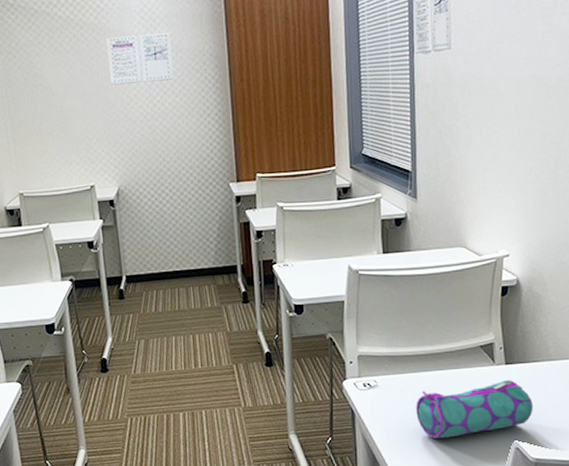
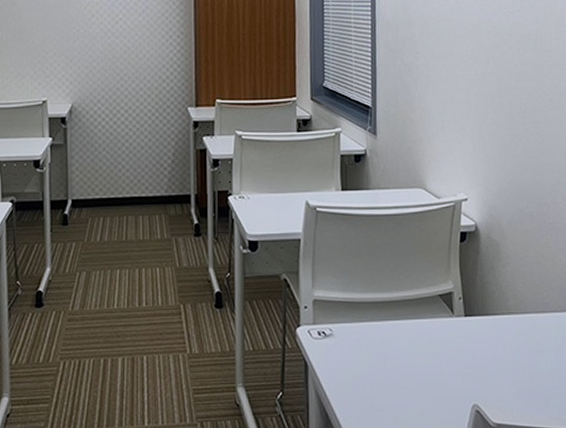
pencil case: present [416,379,533,439] -> none [372,333,493,398]

